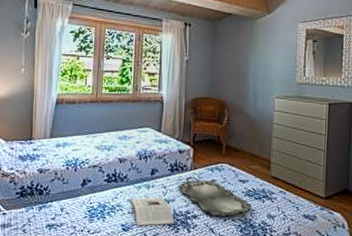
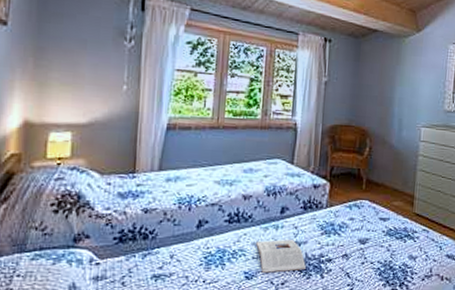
serving tray: present [177,176,252,217] -> none [310,214,393,259]

